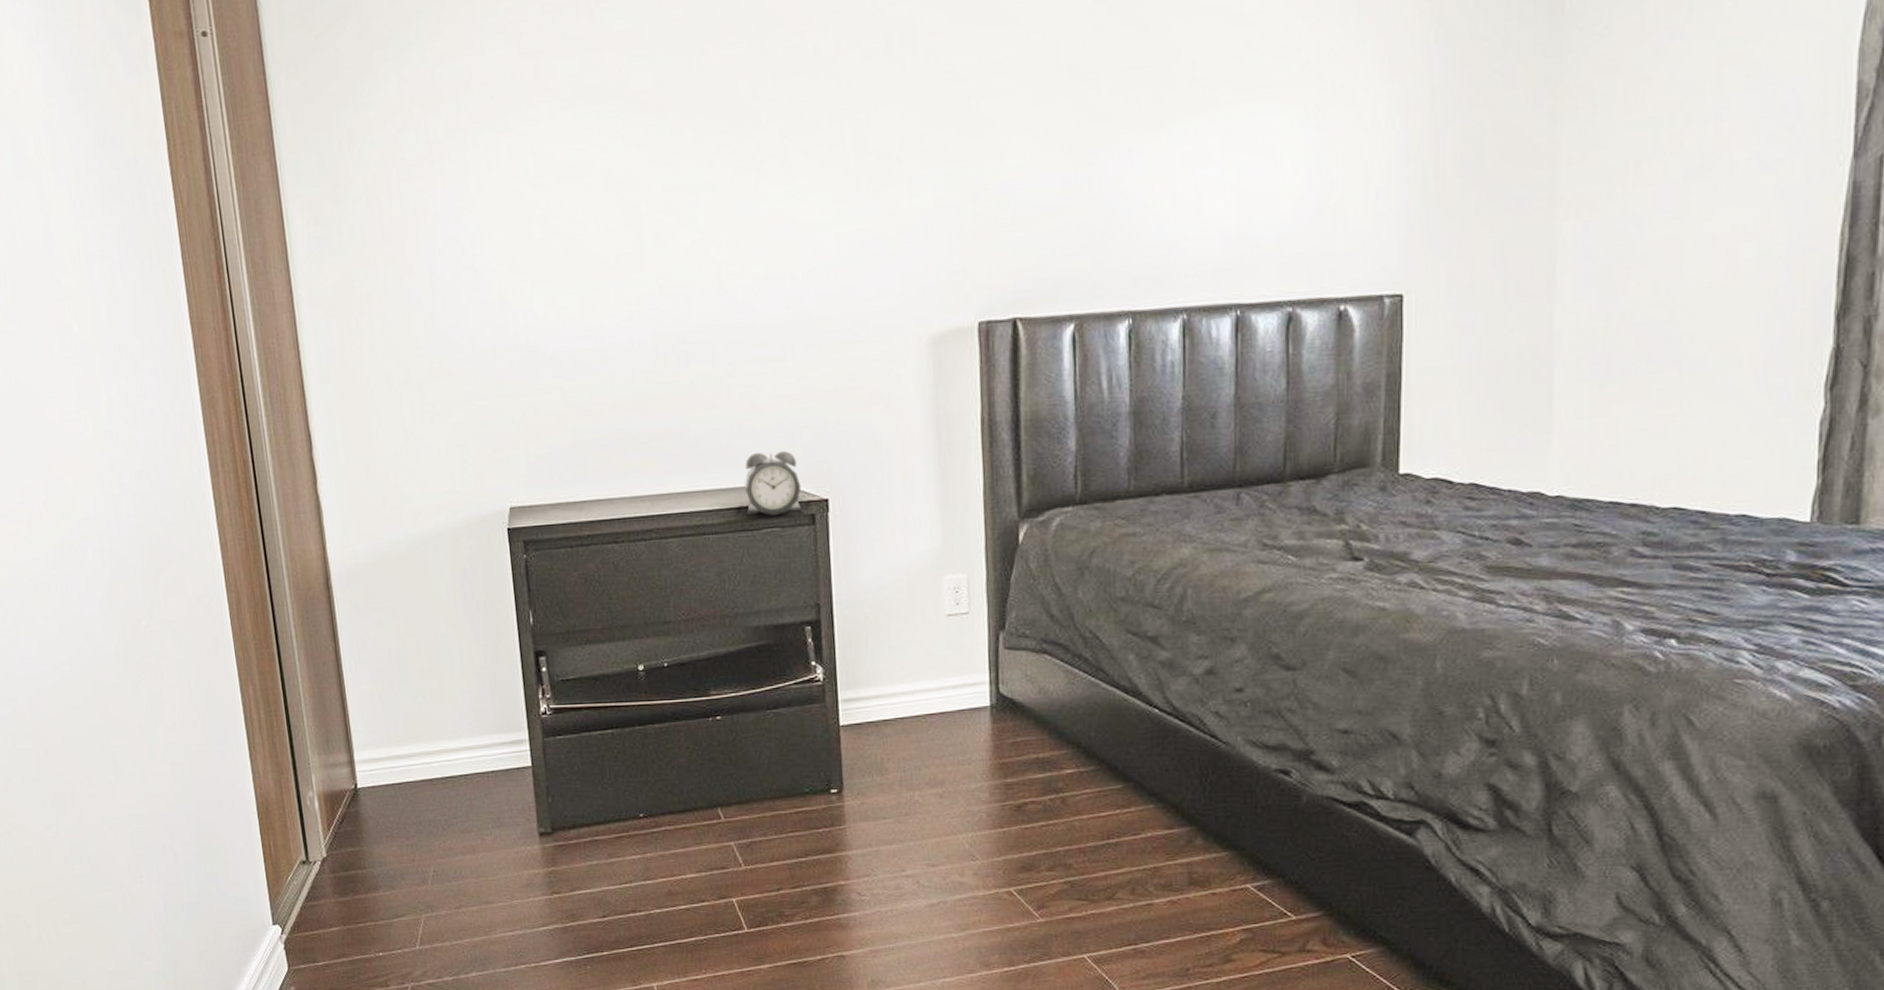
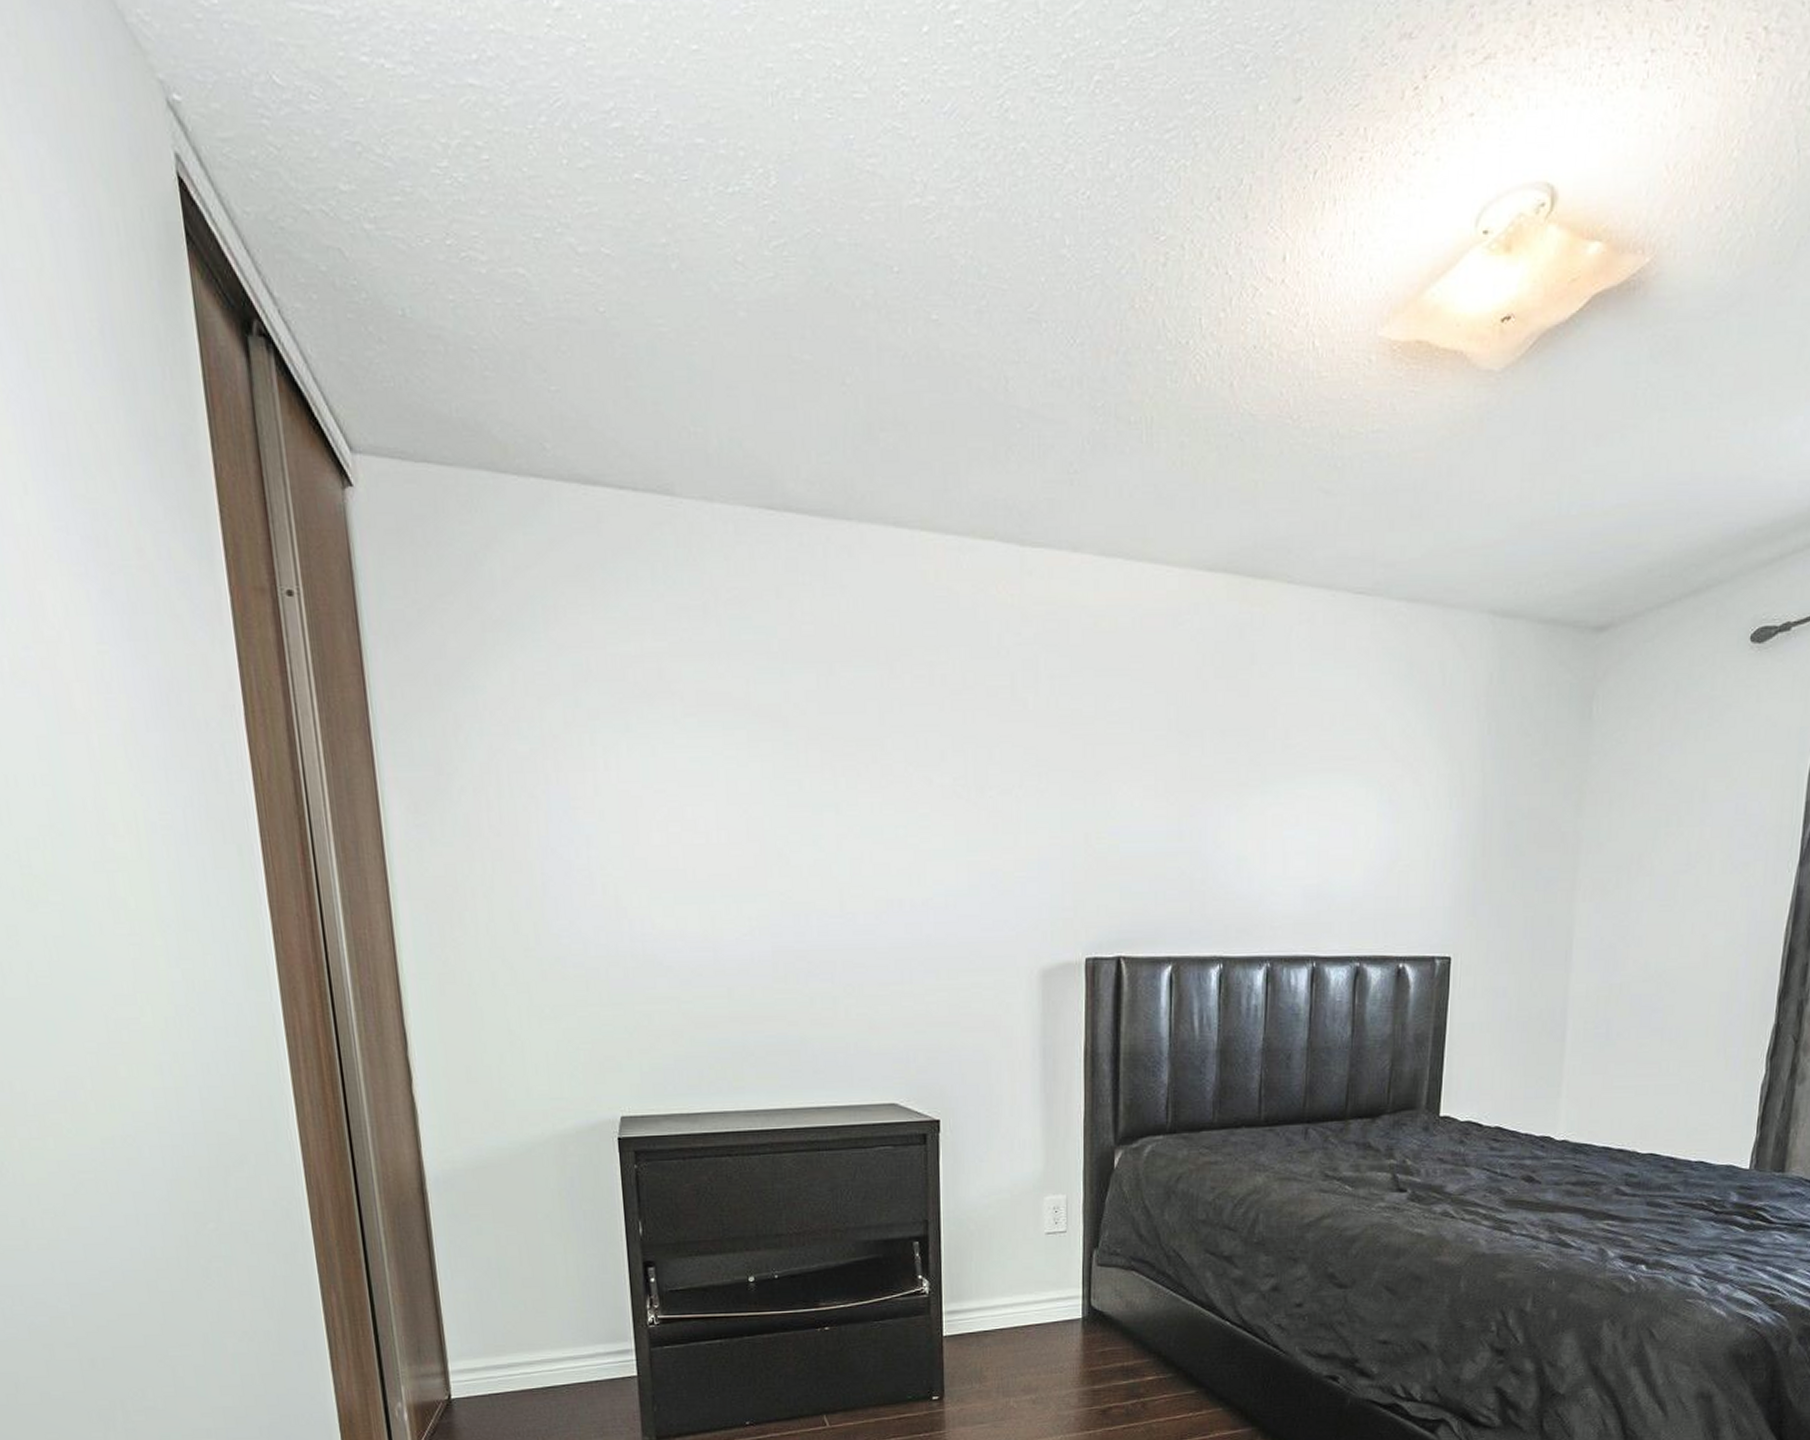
alarm clock: present [744,451,804,518] -> none [859,1071,916,1136]

